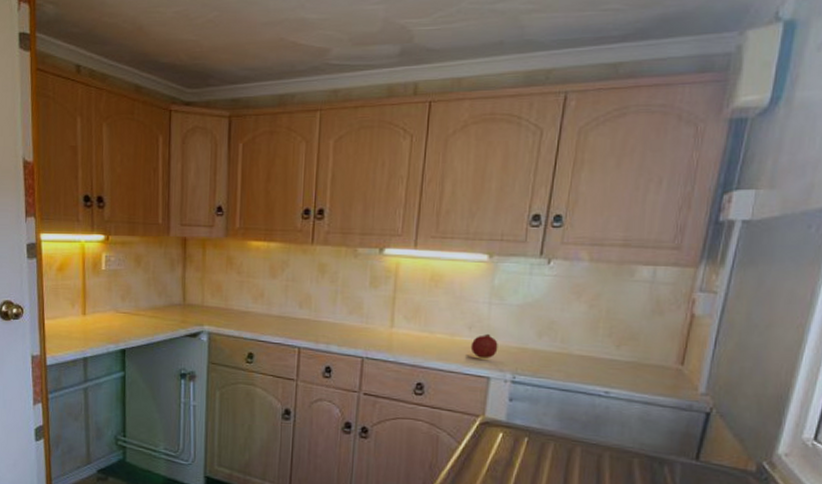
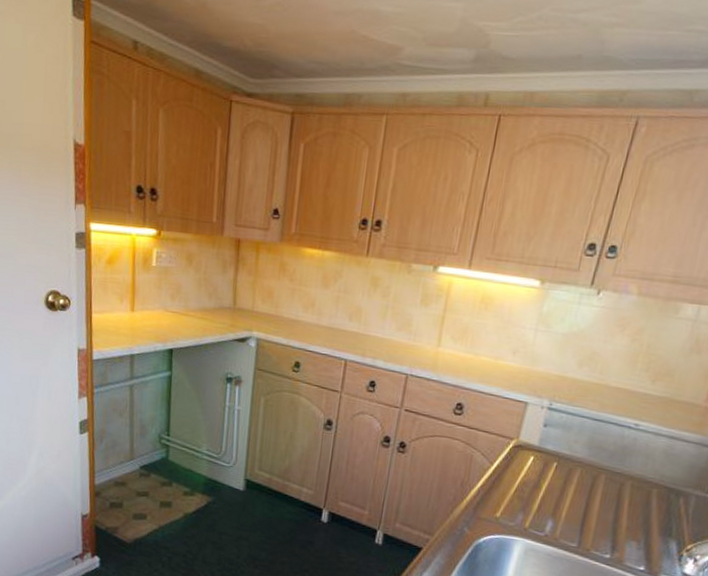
fruit: present [470,333,498,358] -> none [512,359,540,384]

